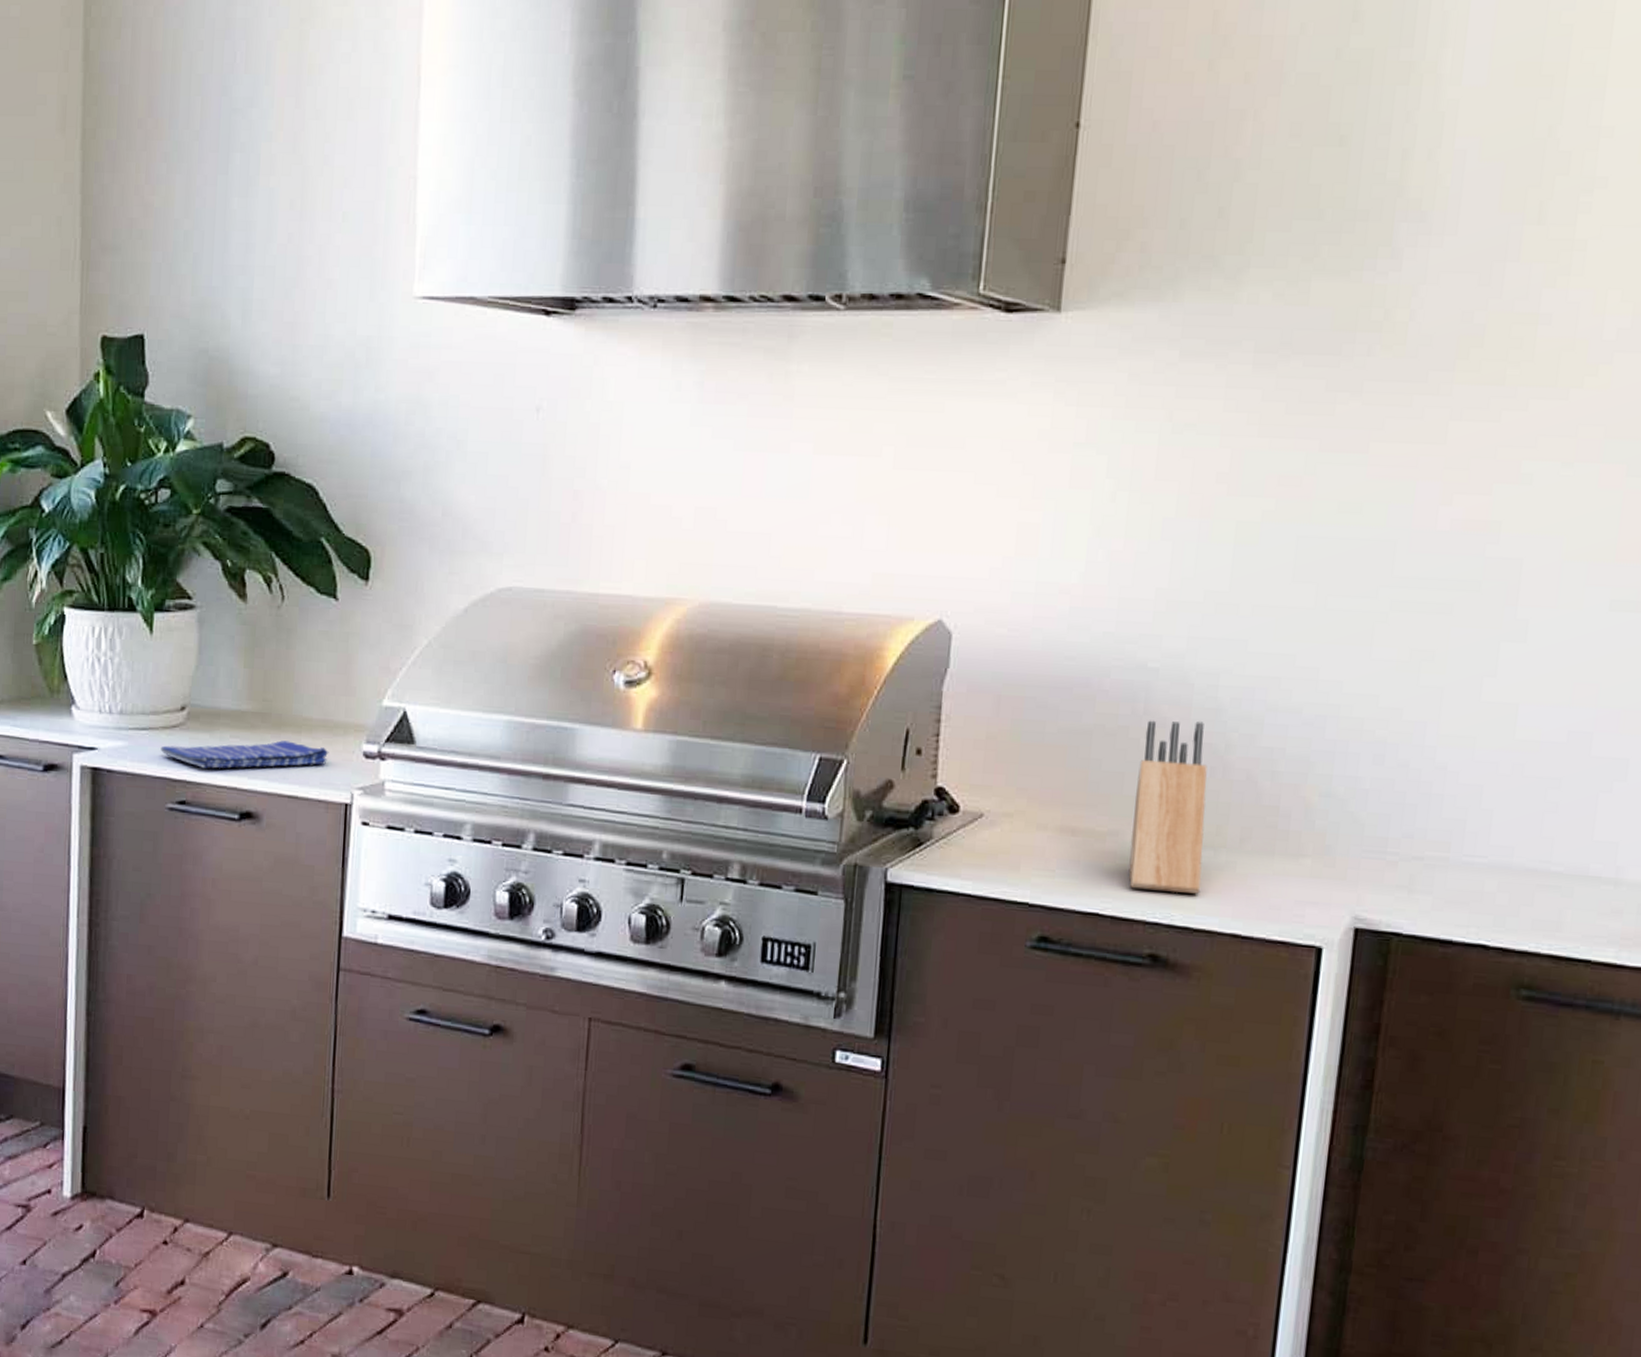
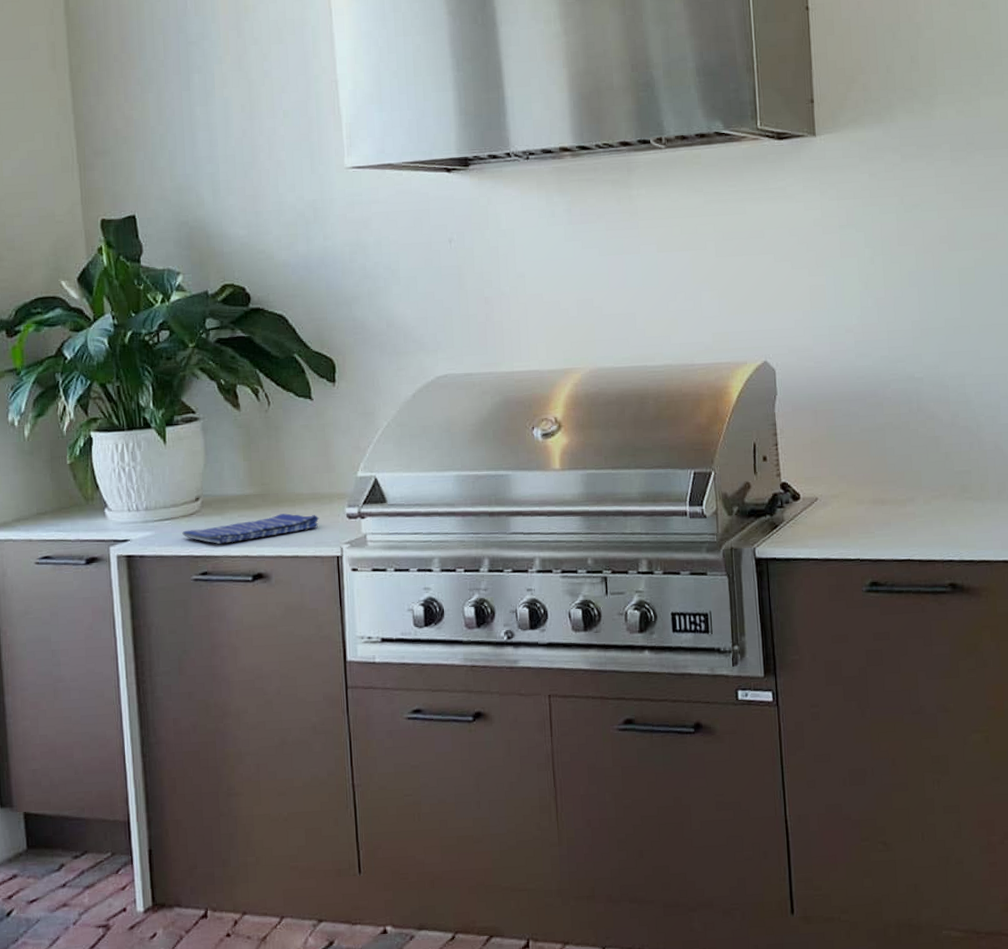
knife block: present [1128,720,1207,894] -> none [920,411,977,538]

